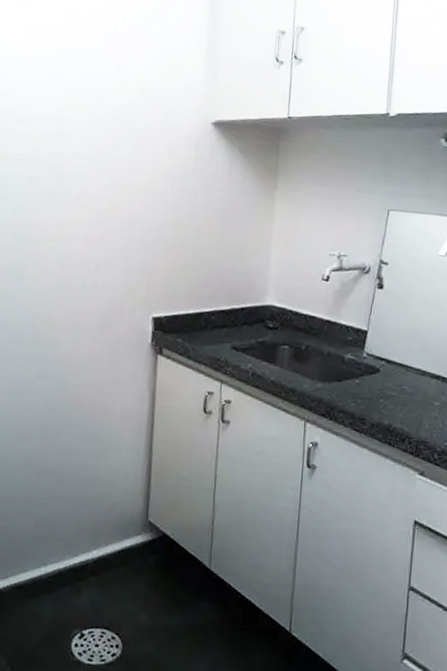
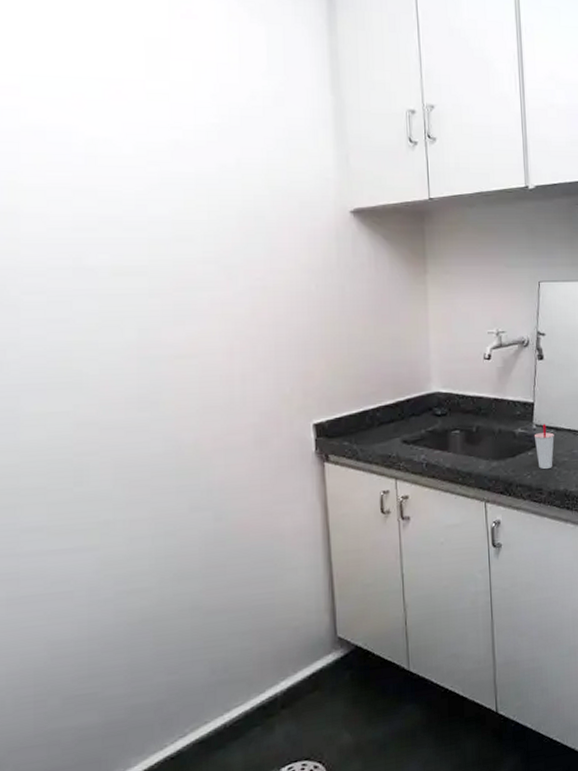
cup: none [363,354,385,401] -> present [533,424,554,470]

